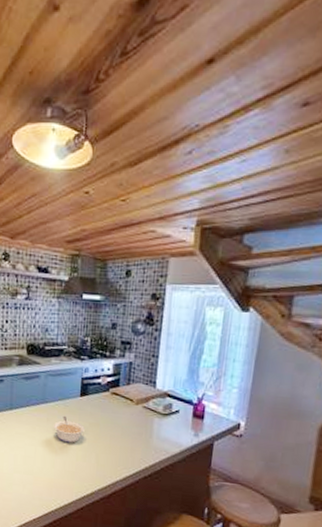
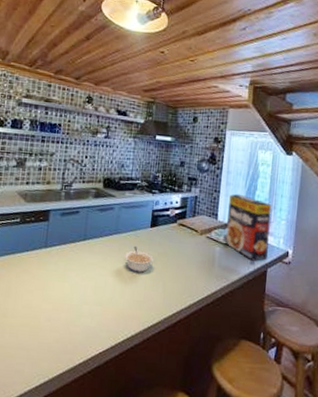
cereal box: none [165,358,221,434] -> present [225,193,272,261]

